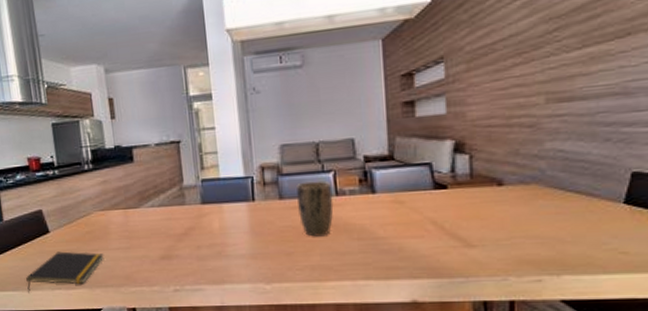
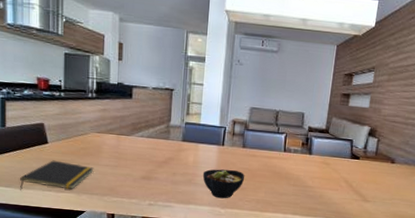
bowl: none [234,231,289,271] -> present [202,169,244,199]
plant pot: present [297,181,334,237] -> none [254,138,283,180]

